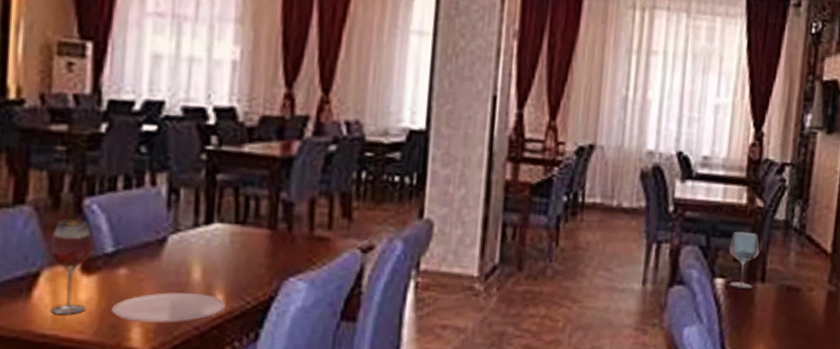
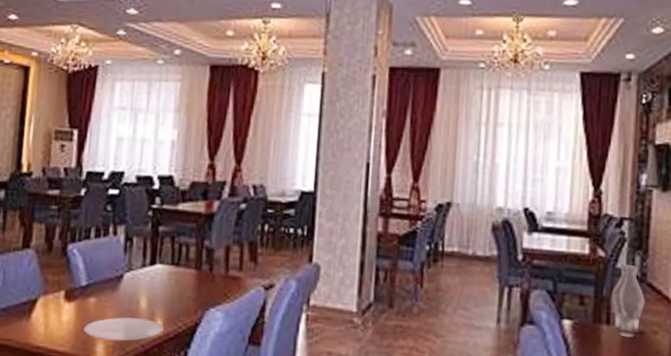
wineglass: present [49,219,93,314] -> none [43,260,73,332]
wine glass: present [729,231,760,289] -> none [574,278,604,331]
vase: none [767,215,803,296] -> present [611,264,646,338]

